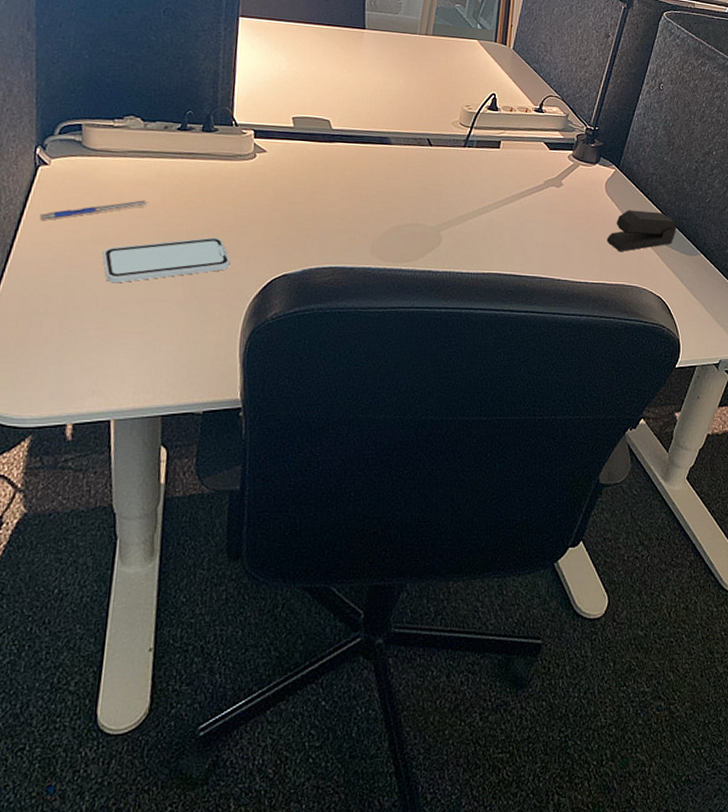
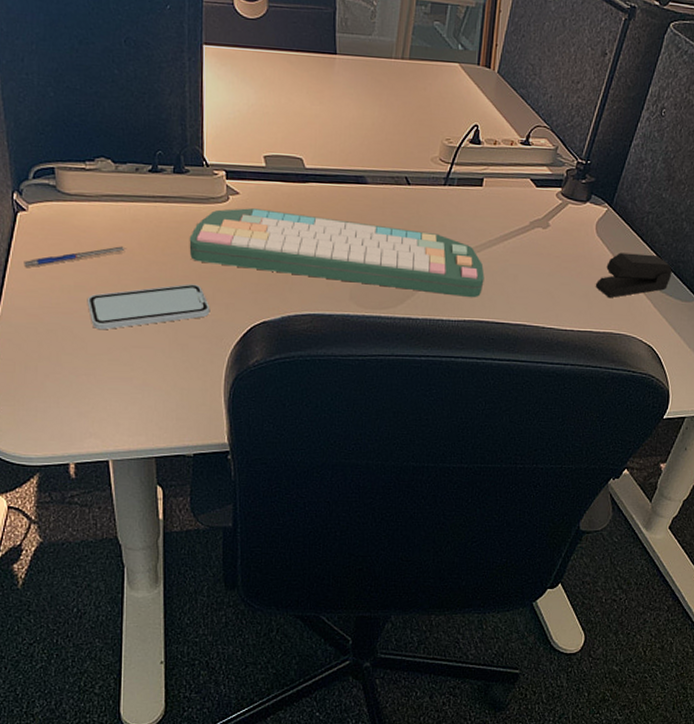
computer keyboard: none [213,165,502,252] -> present [189,208,485,298]

